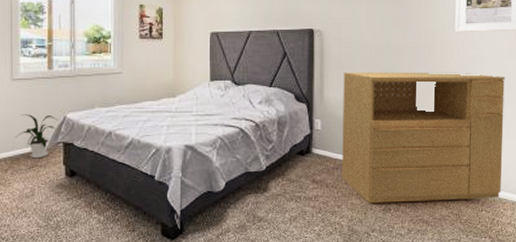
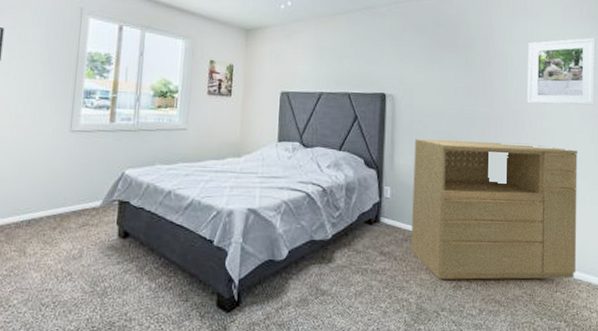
house plant: present [16,114,57,159] -> none [68,168,115,217]

